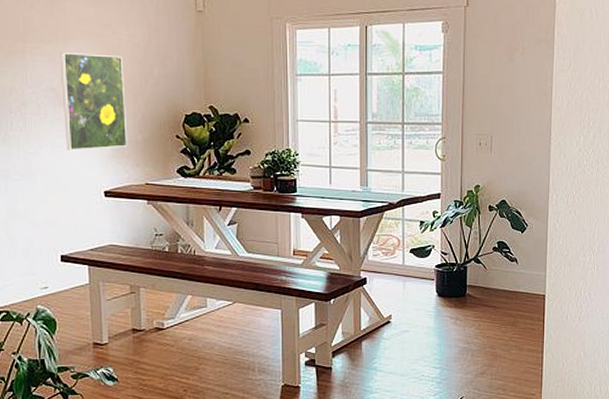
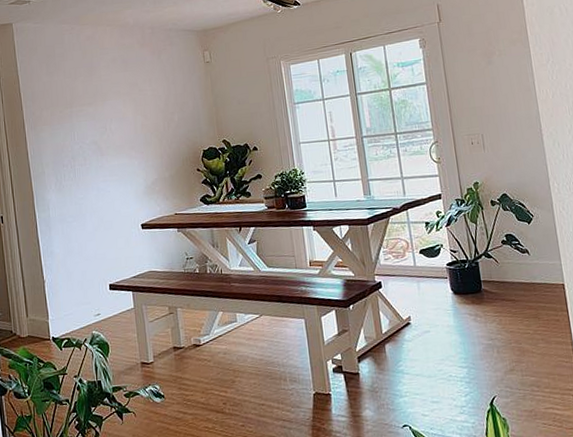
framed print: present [59,53,128,151] -> none [99,108,158,192]

